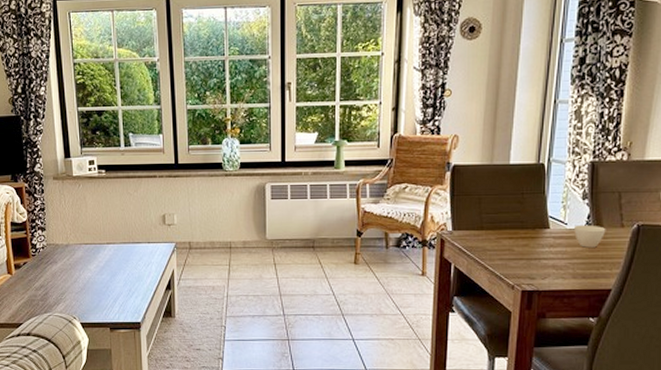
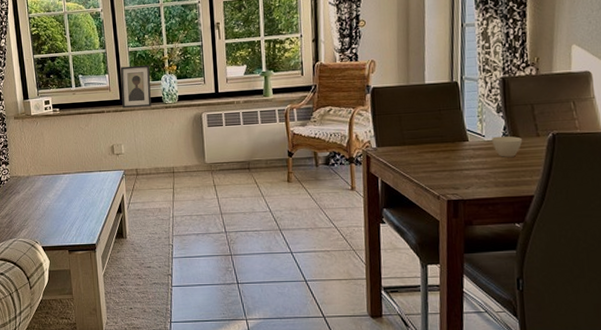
picture frame: none [176,126,211,174] -> present [120,64,152,108]

